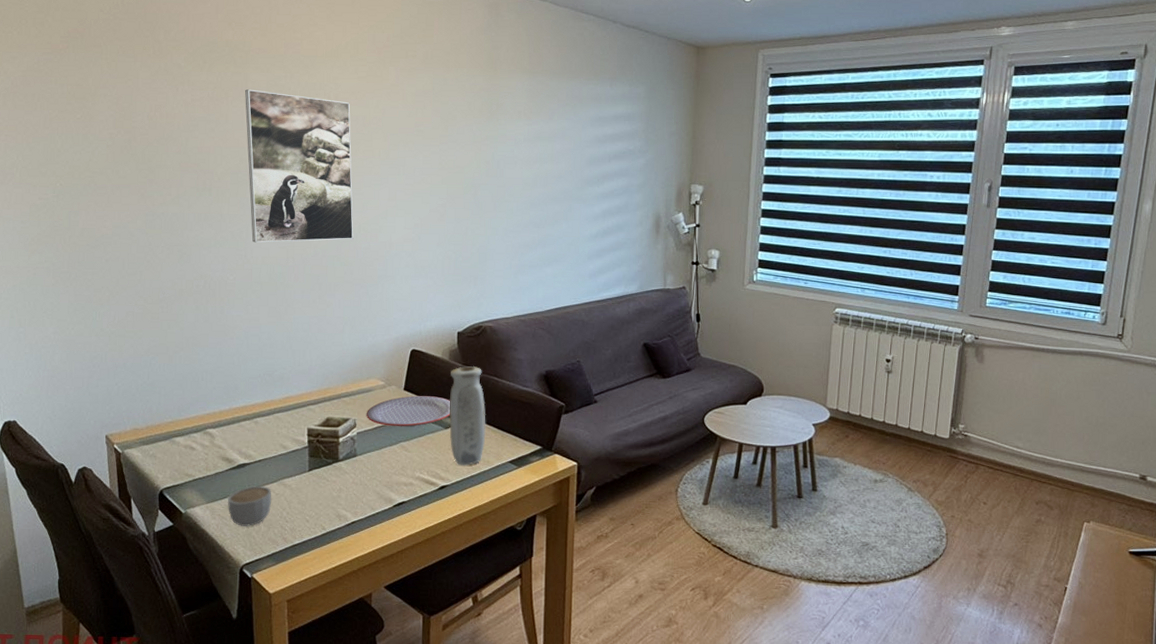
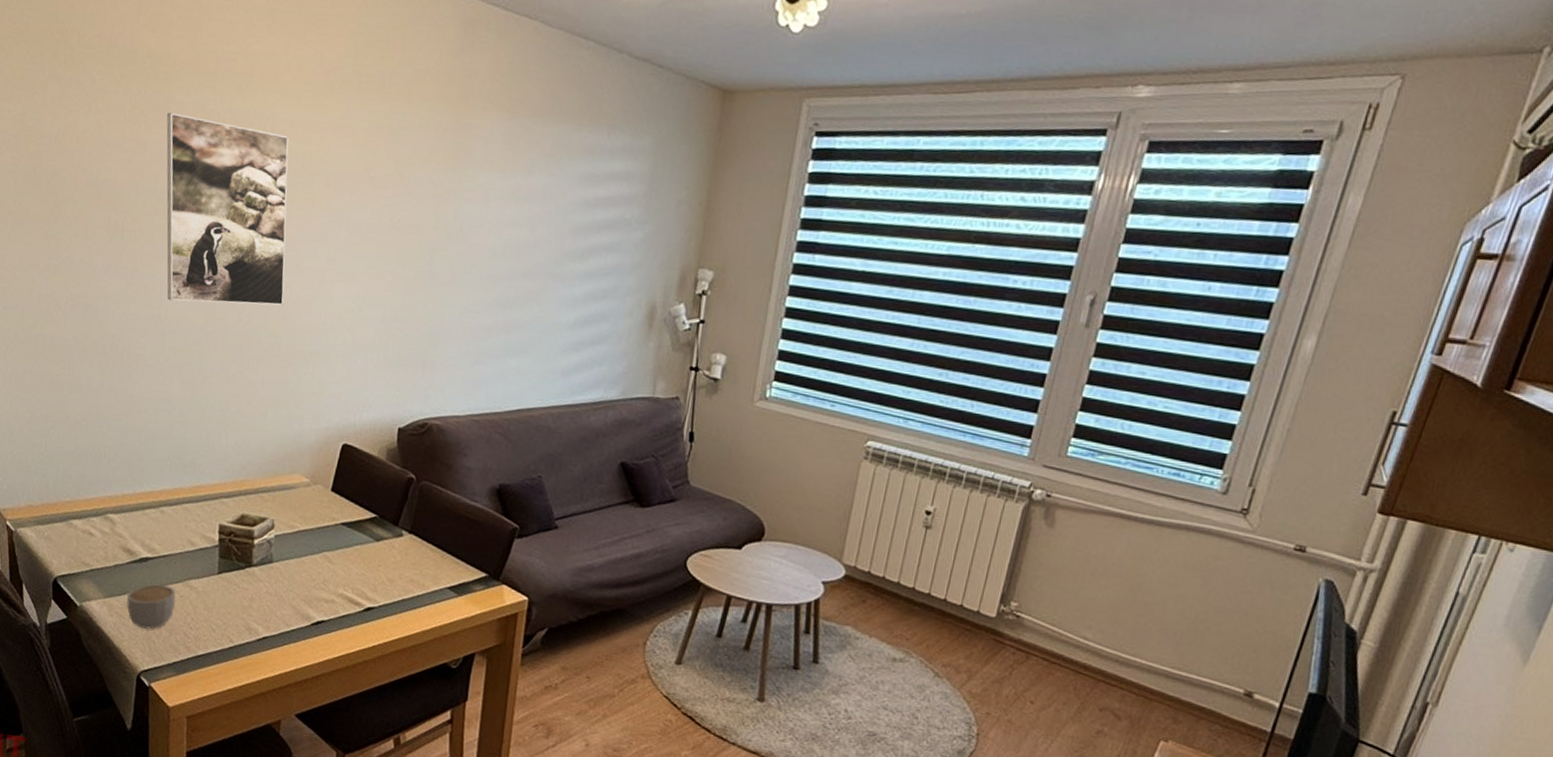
plate: present [367,396,451,427] -> none [287,498,385,535]
vase: present [449,366,486,466] -> none [380,470,425,588]

